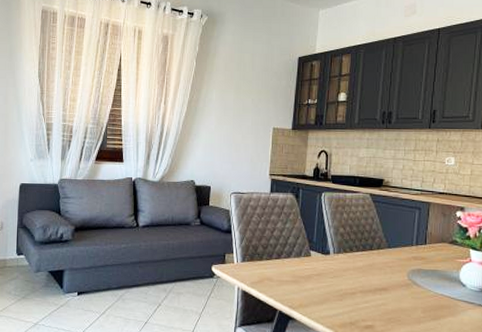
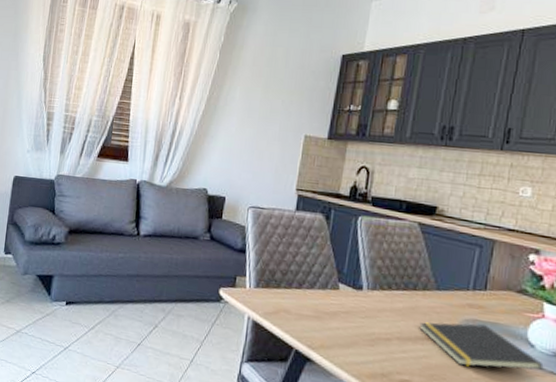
notepad: none [377,272,474,308] -> present [419,322,544,370]

